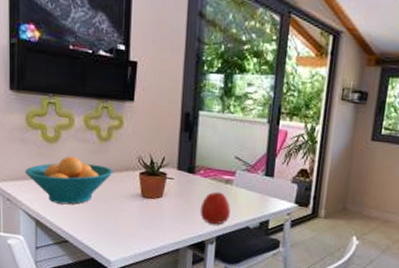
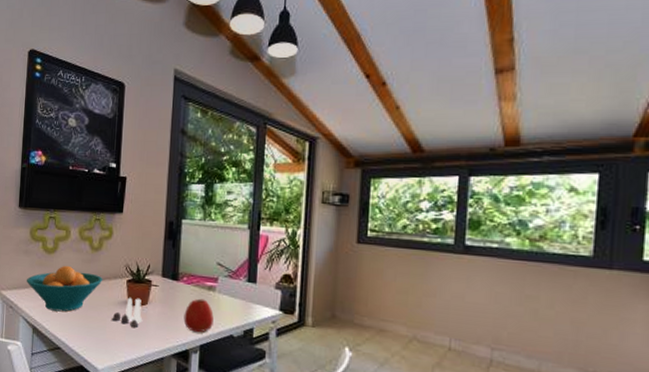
salt and pepper shaker set: none [124,190,158,220] -> present [112,297,143,328]

